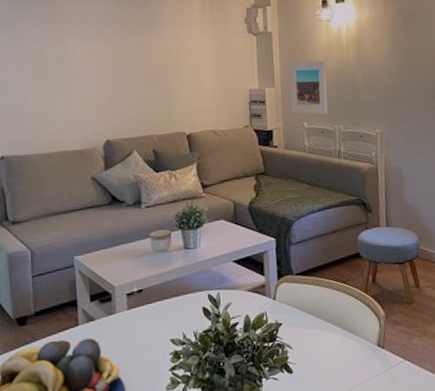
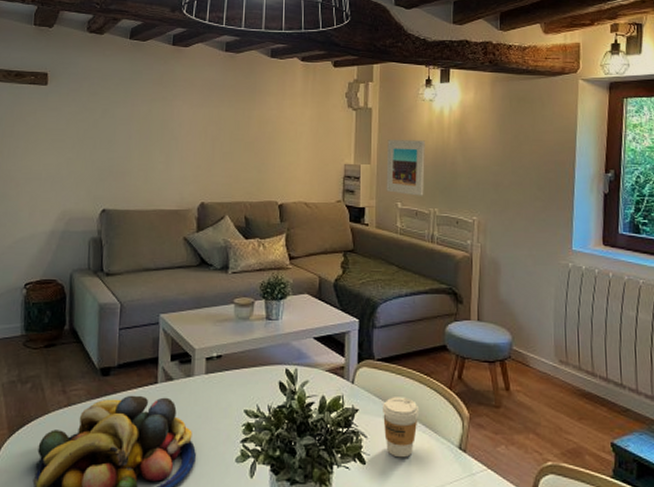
coffee cup: none [305,306,339,363] -> present [383,397,418,458]

